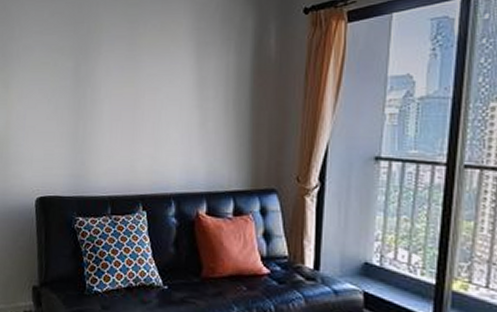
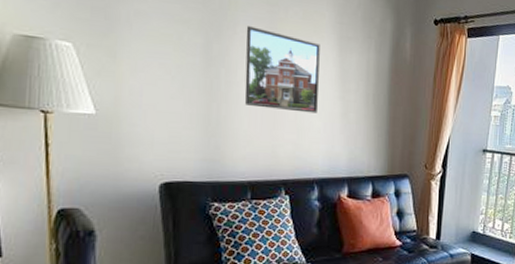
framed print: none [107,45,177,125] -> present [244,26,320,113]

